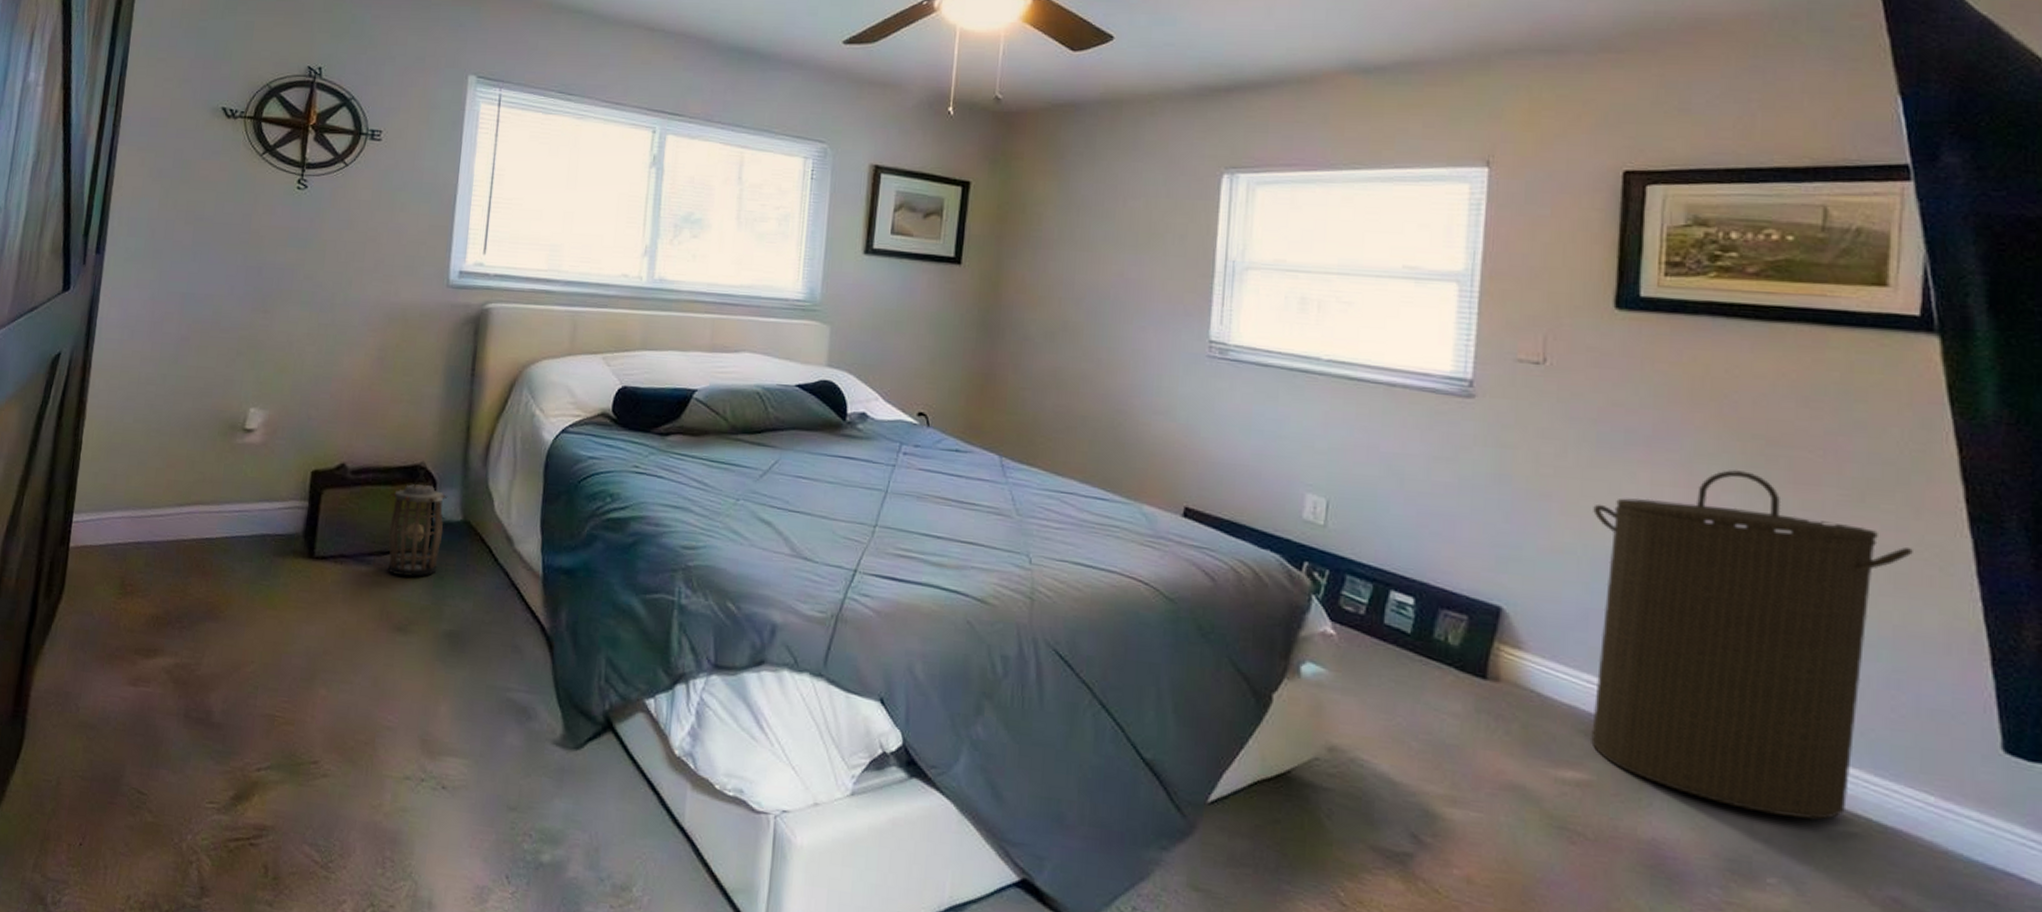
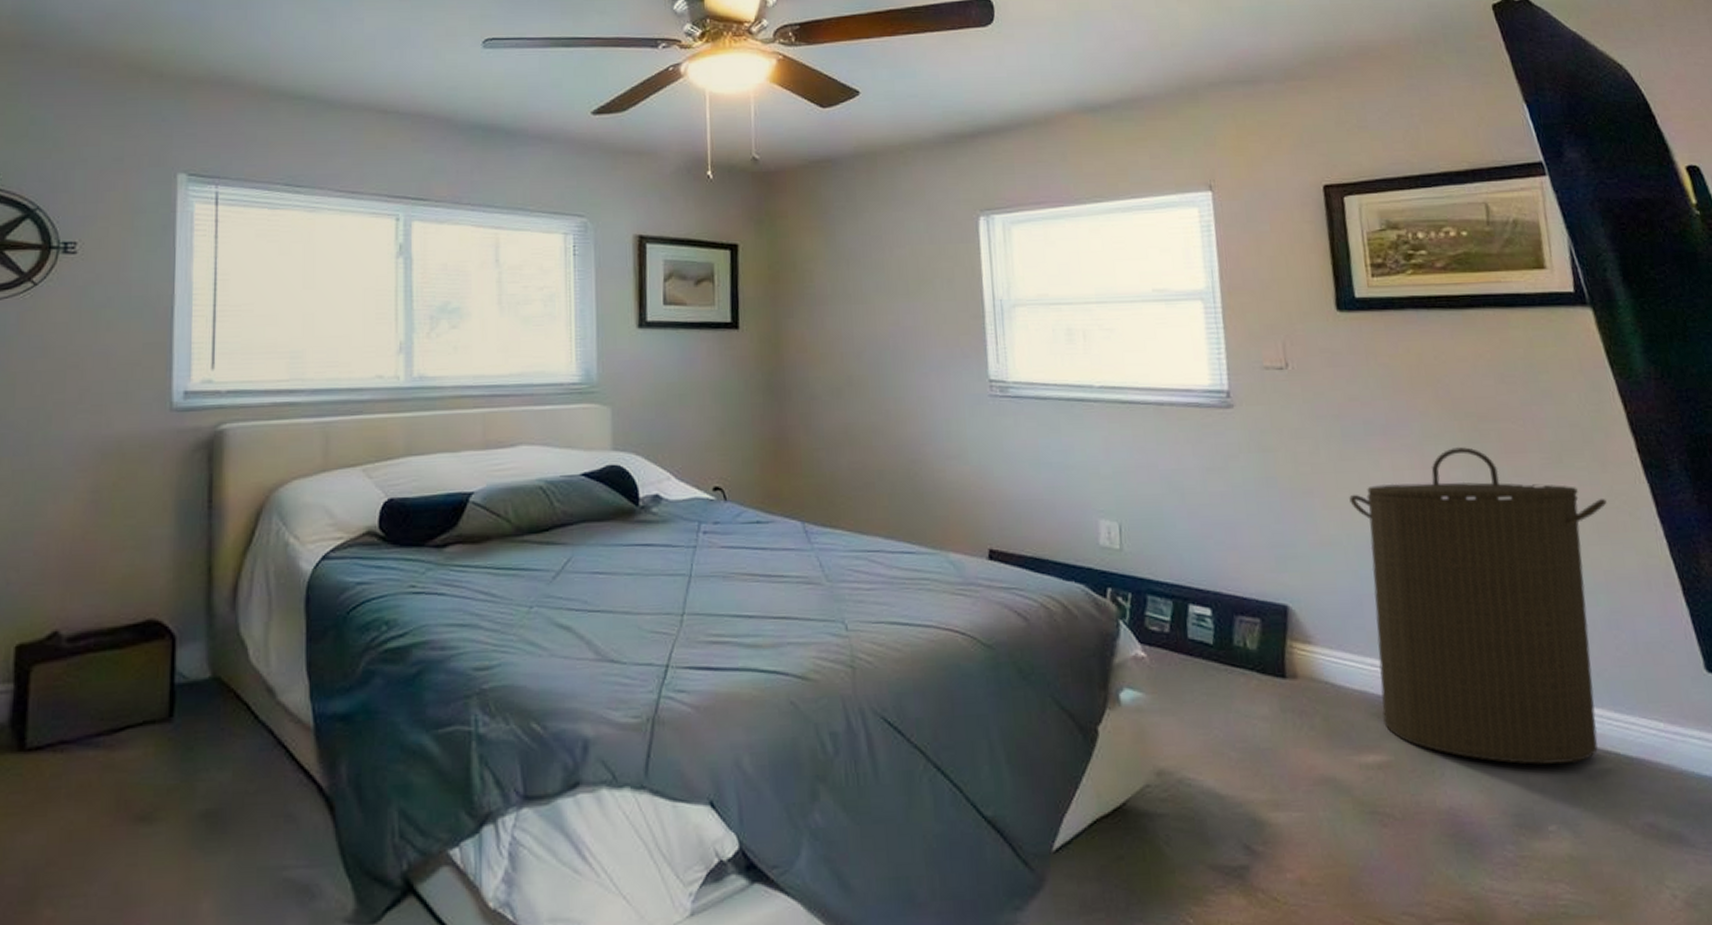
lantern: present [388,462,448,577] -> none [119,615,191,754]

